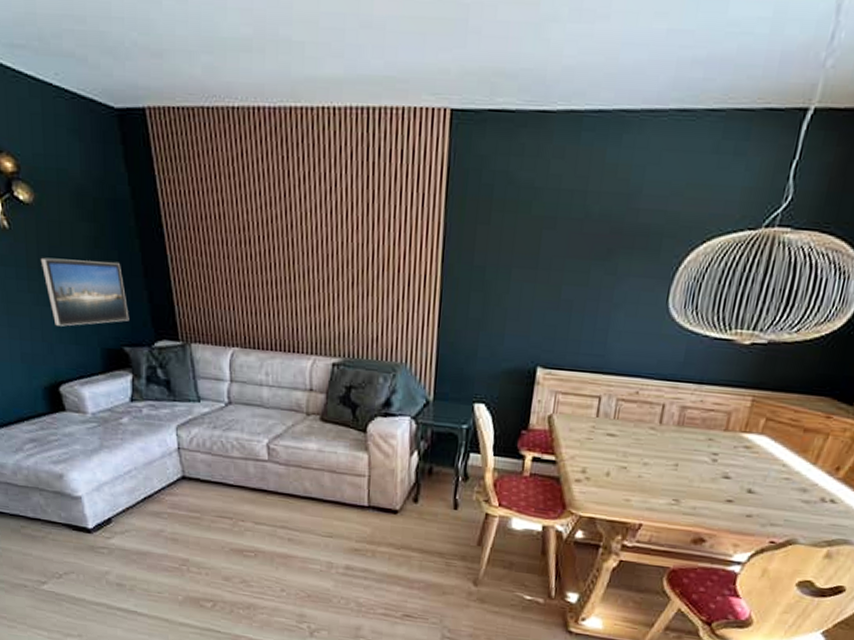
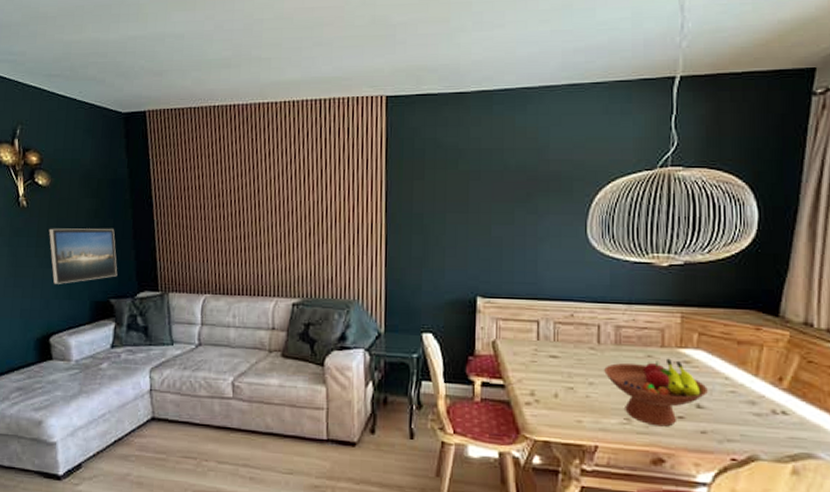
fruit bowl: none [661,442,763,510] -> present [604,358,708,427]

